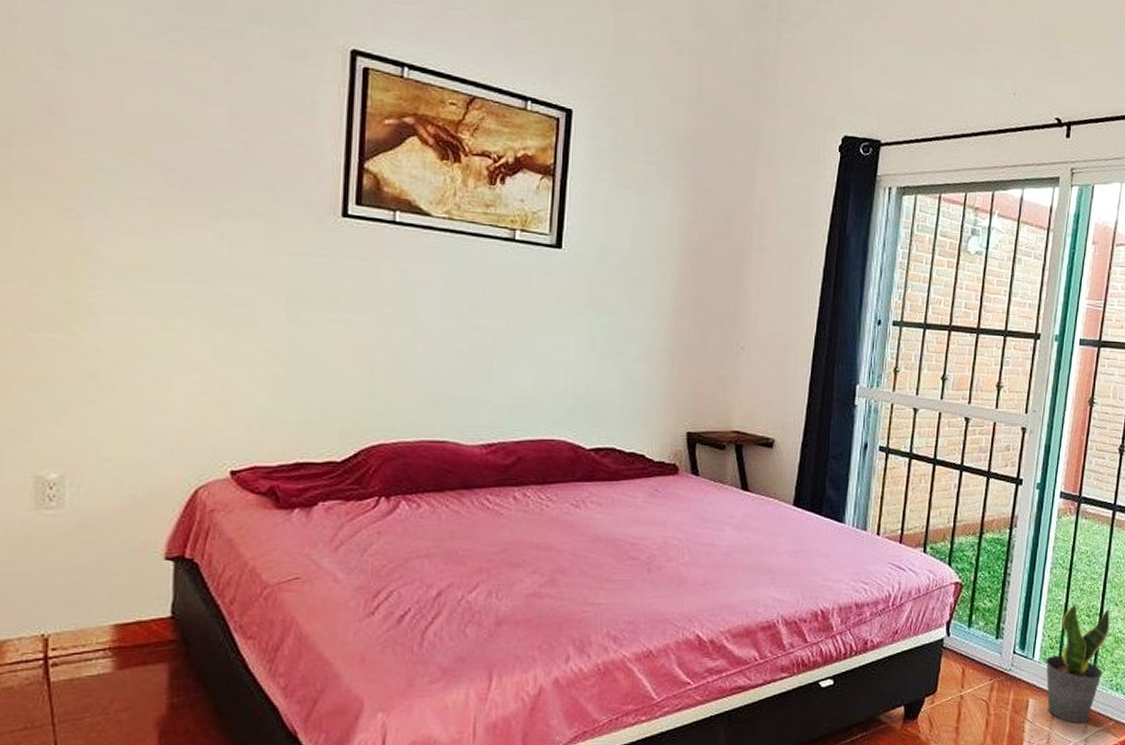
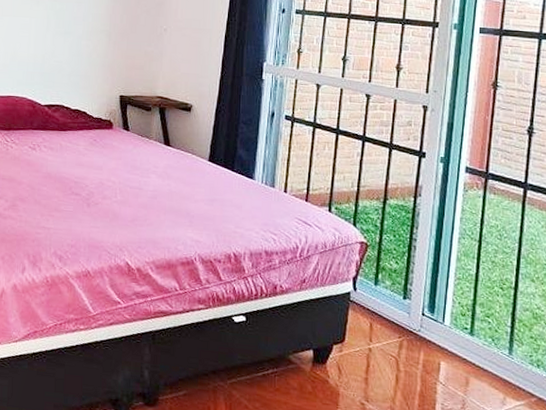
potted plant: present [1045,604,1110,724] -> none [456,274,526,395]

